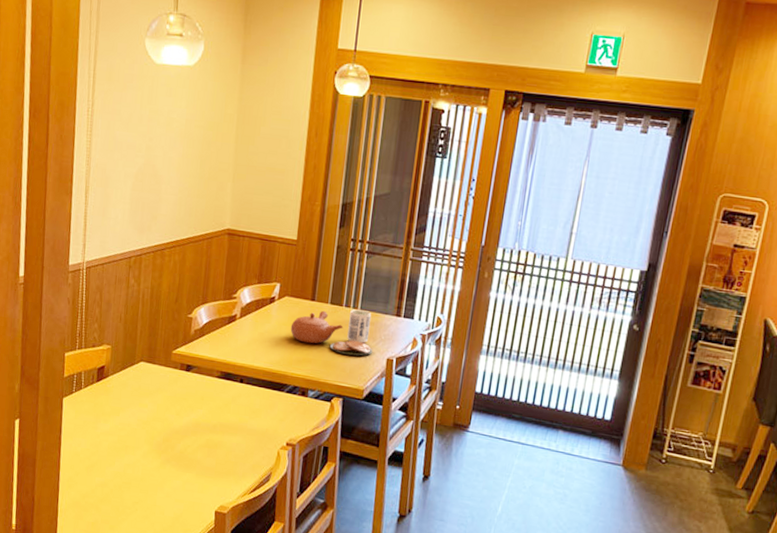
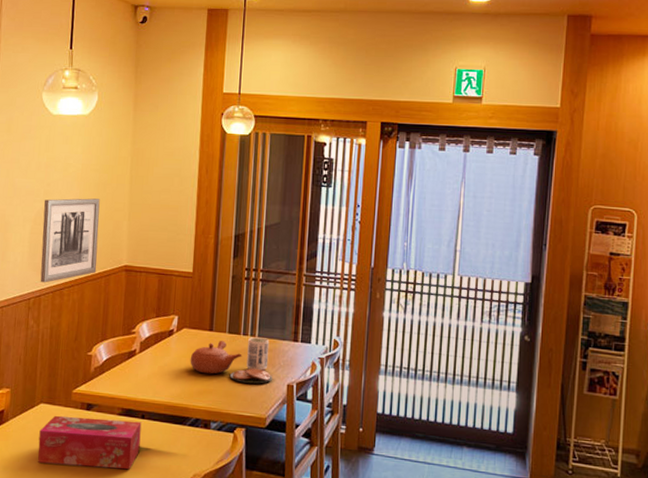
tissue box: none [137,374,240,431] -> present [37,415,142,470]
wall art: none [141,155,204,242] -> present [40,198,100,283]

